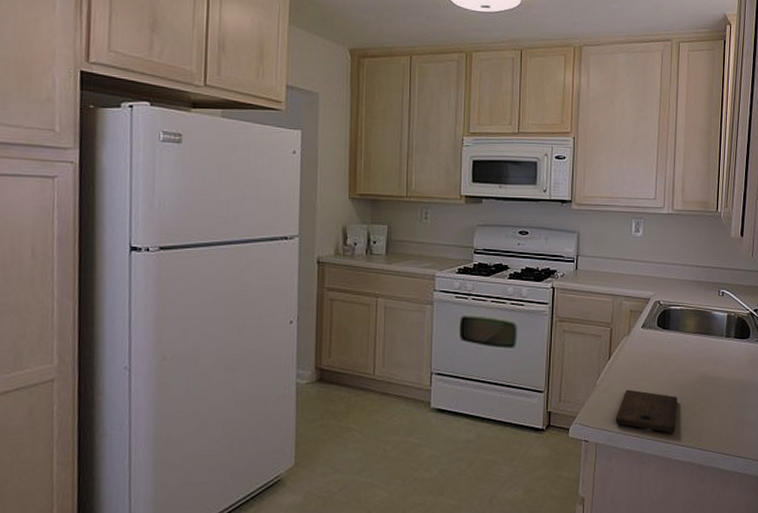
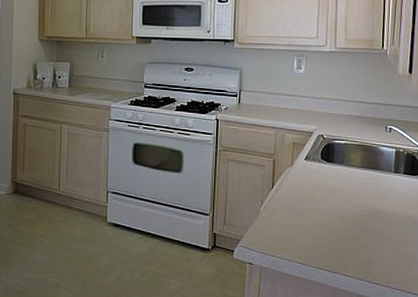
cutting board: present [615,389,678,433] -> none [279,218,344,264]

